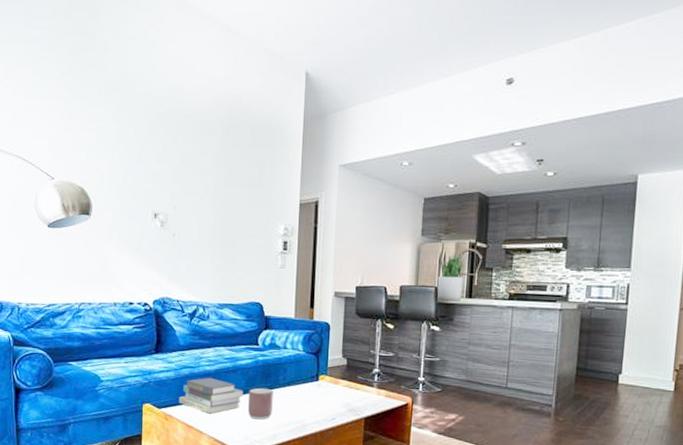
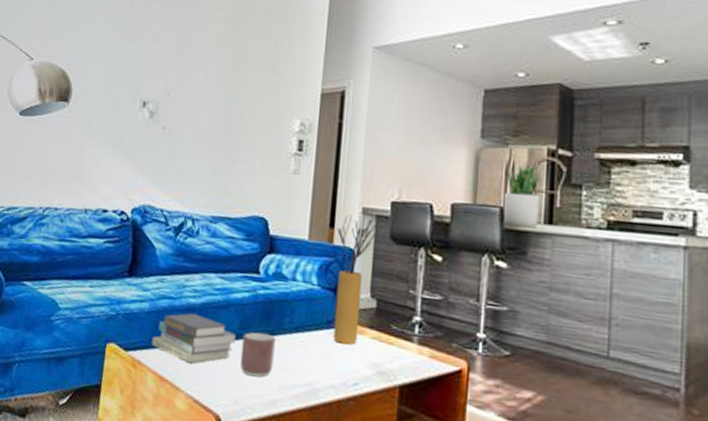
vase: none [316,295,349,392] -> present [333,212,381,345]

